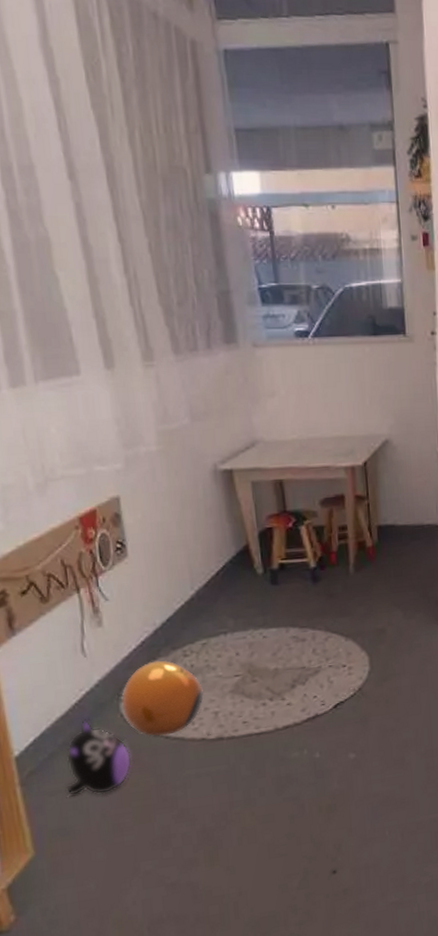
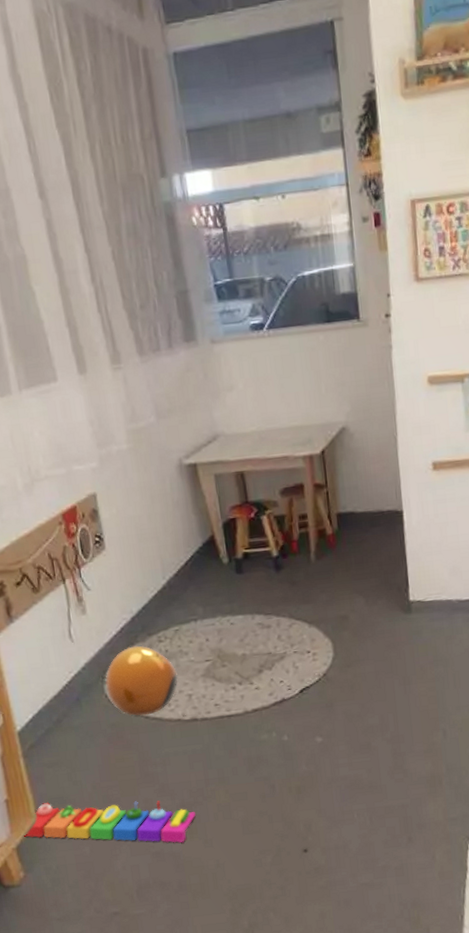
knob puzzle: none [17,827,217,875] -> present [24,801,196,843]
plush toy: present [66,718,132,796] -> none [60,698,117,768]

